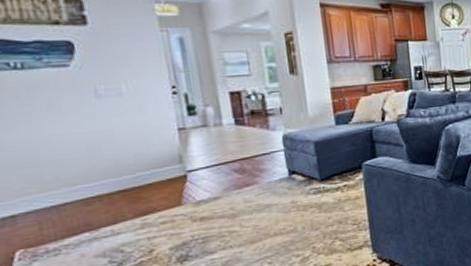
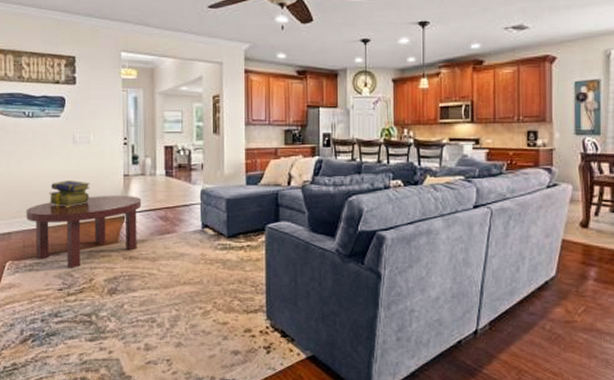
coffee table: none [35,151,209,244] -> present [26,196,142,268]
stack of books: none [68,141,133,176] -> present [49,181,90,207]

